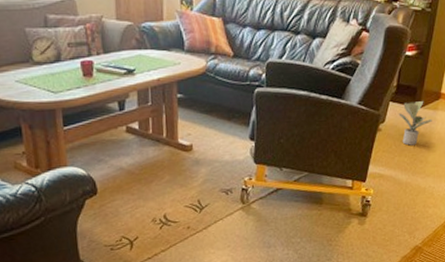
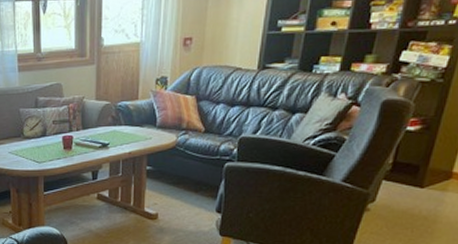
potted plant: present [398,100,432,146] -> none [393,179,439,229]

